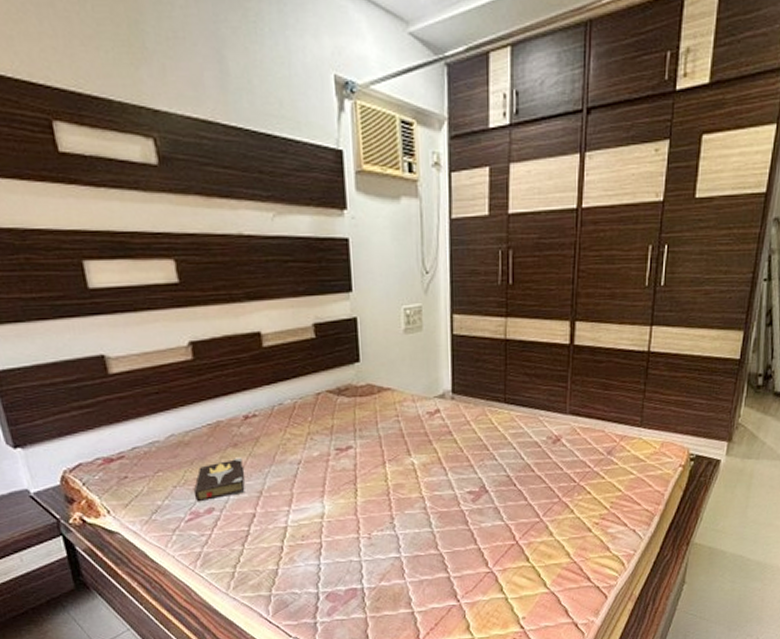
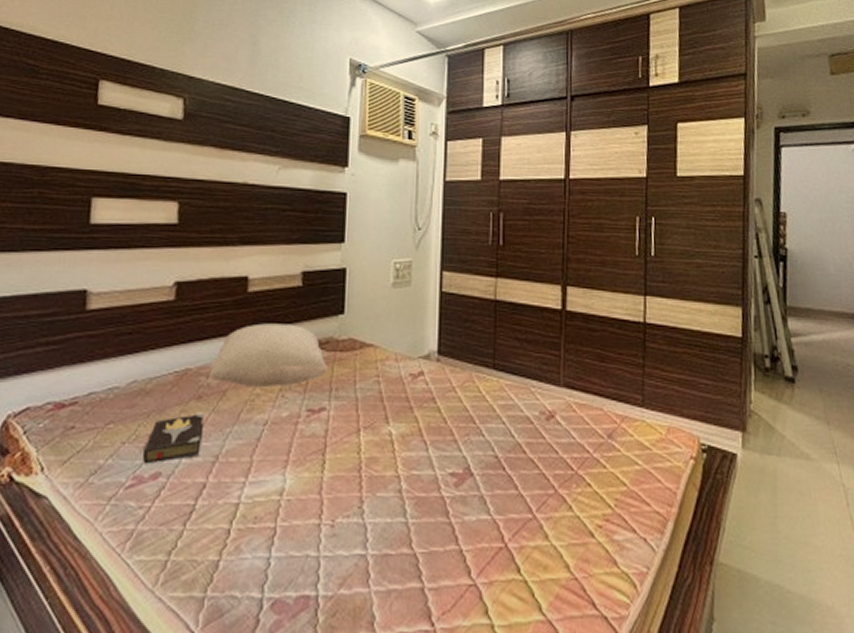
pillow: none [240,374,351,433] -> present [209,323,329,387]

